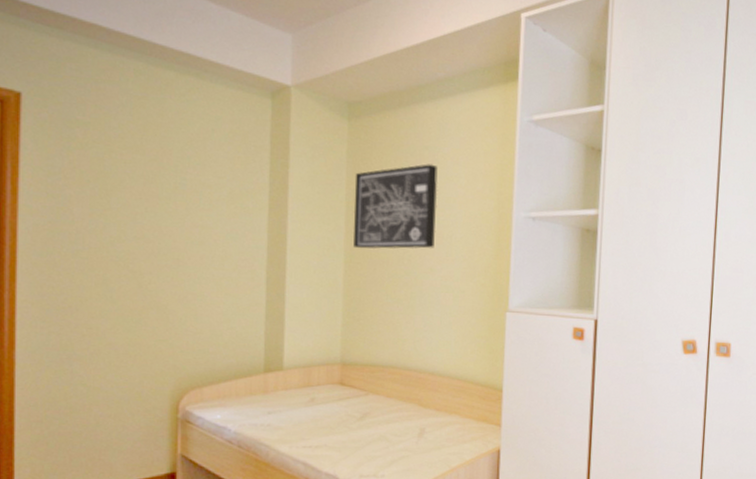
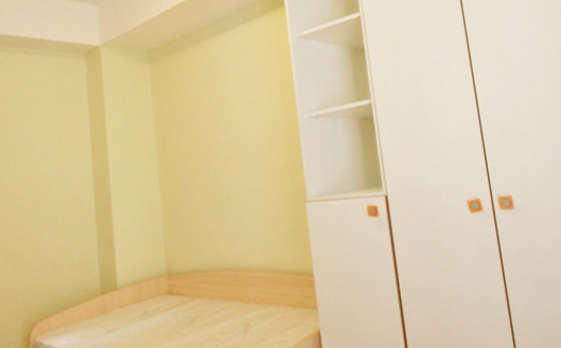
wall art: present [353,164,438,249] -> none [160,87,235,170]

